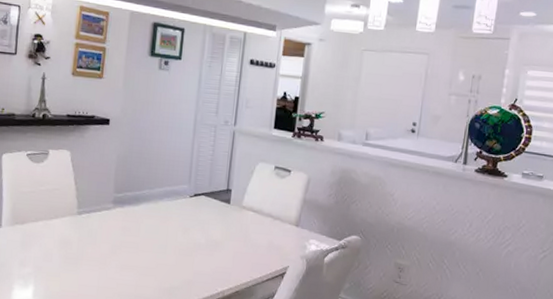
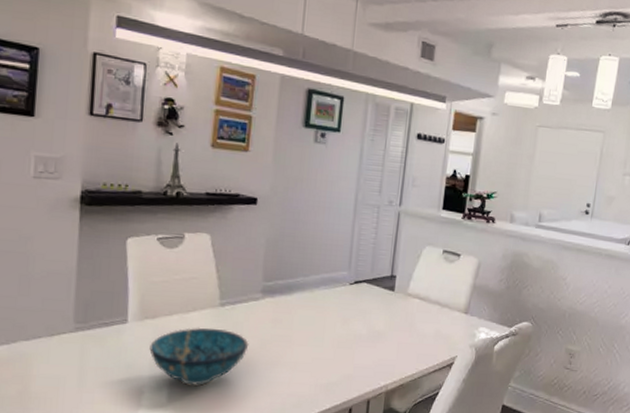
decorative bowl: none [19,232,102,285] -> present [149,327,249,386]

